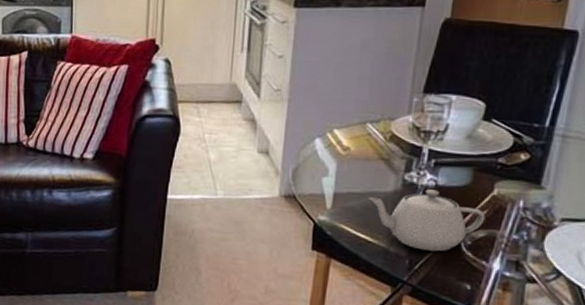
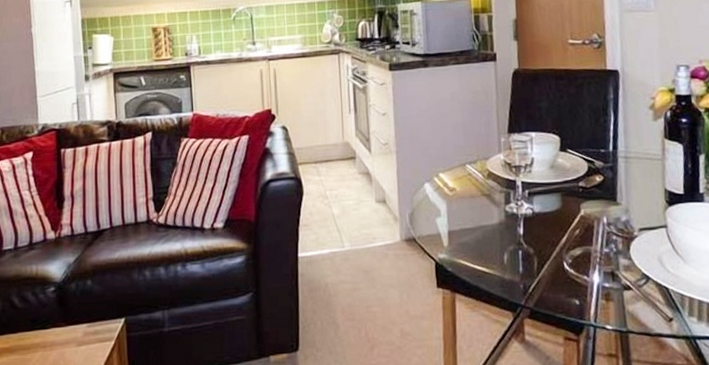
teapot: present [368,189,486,252] -> none [479,217,579,274]

